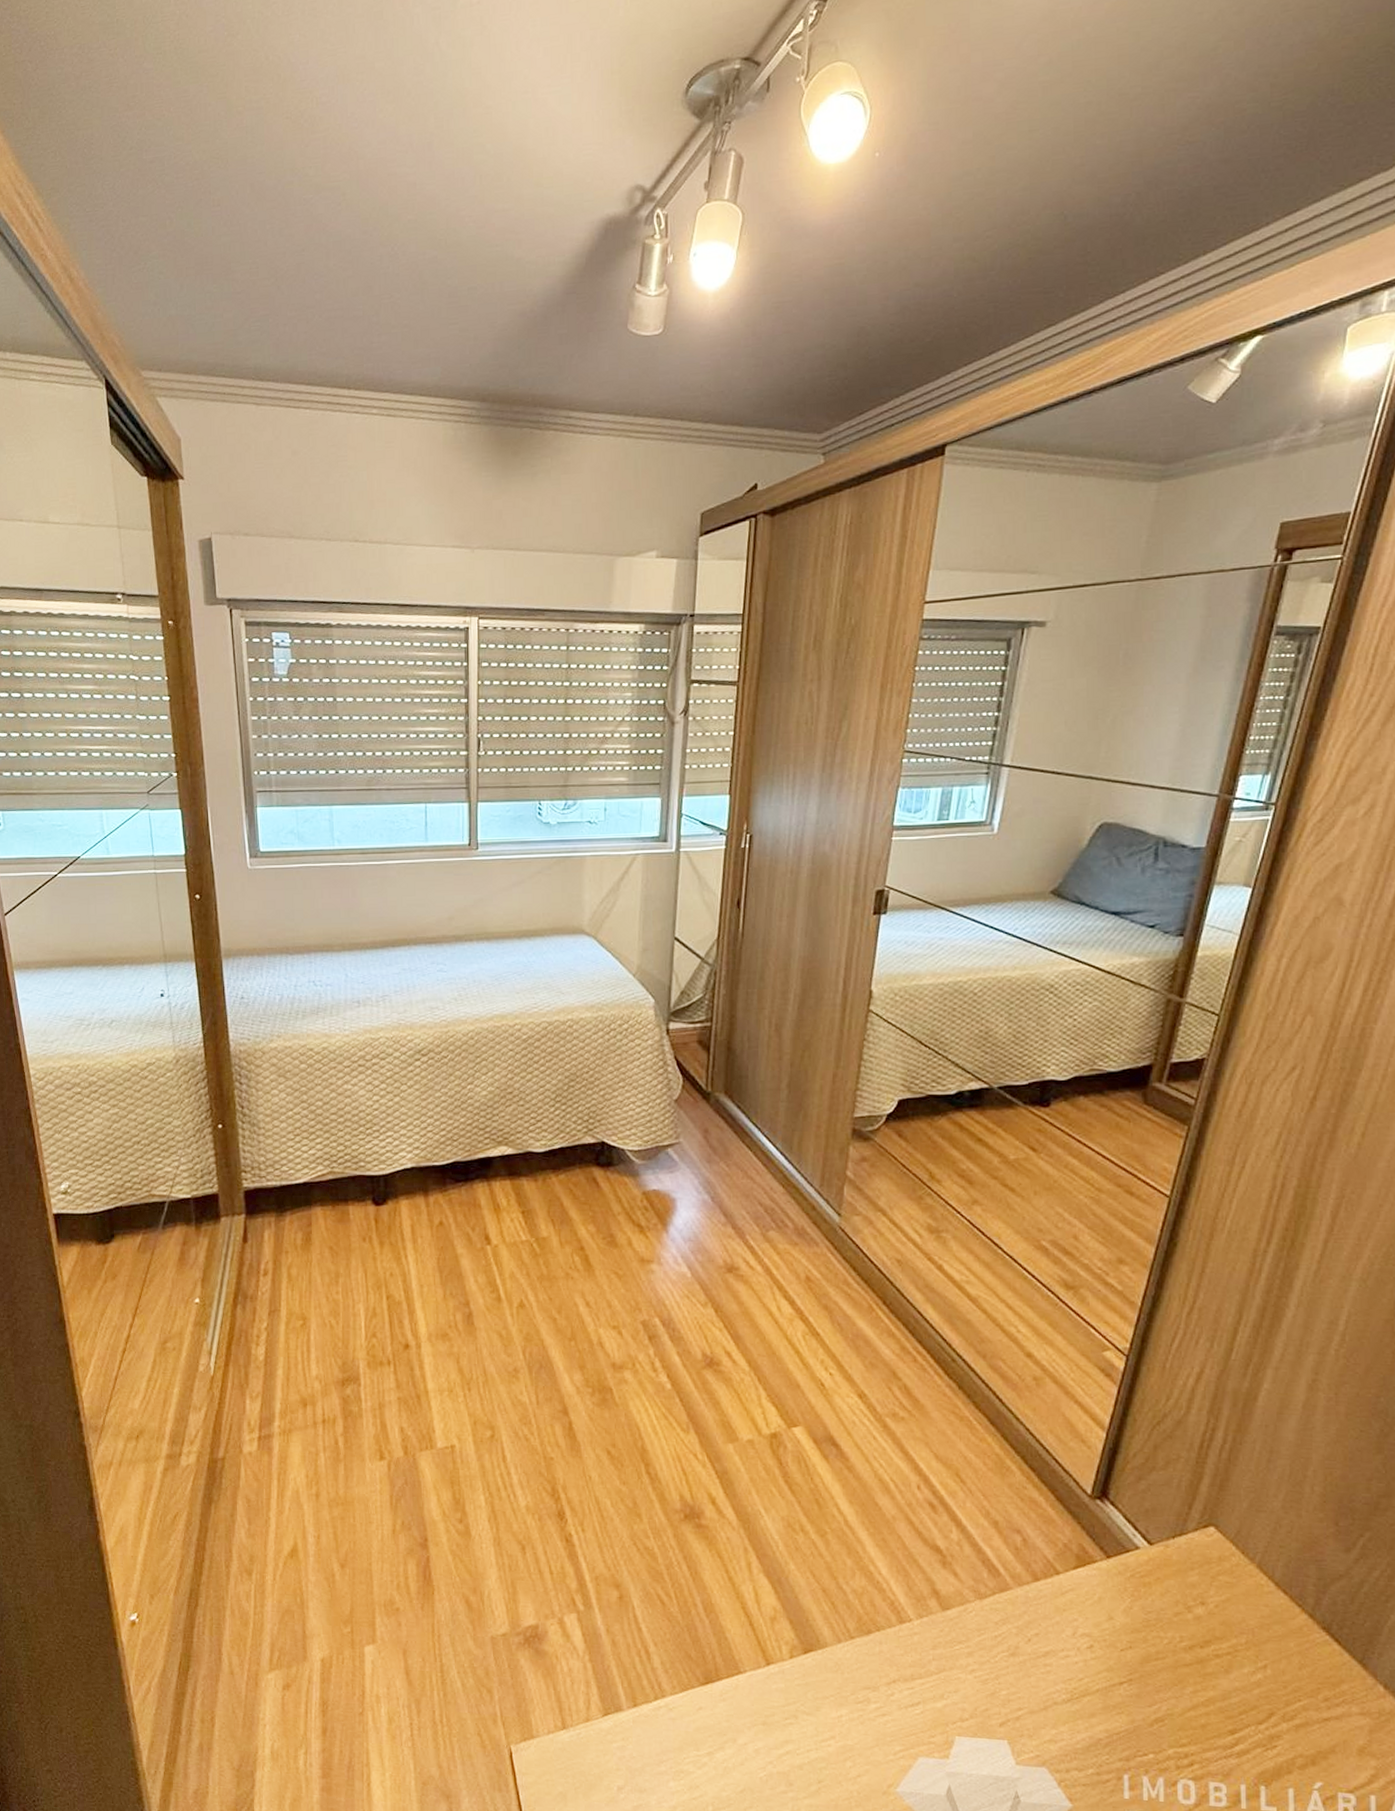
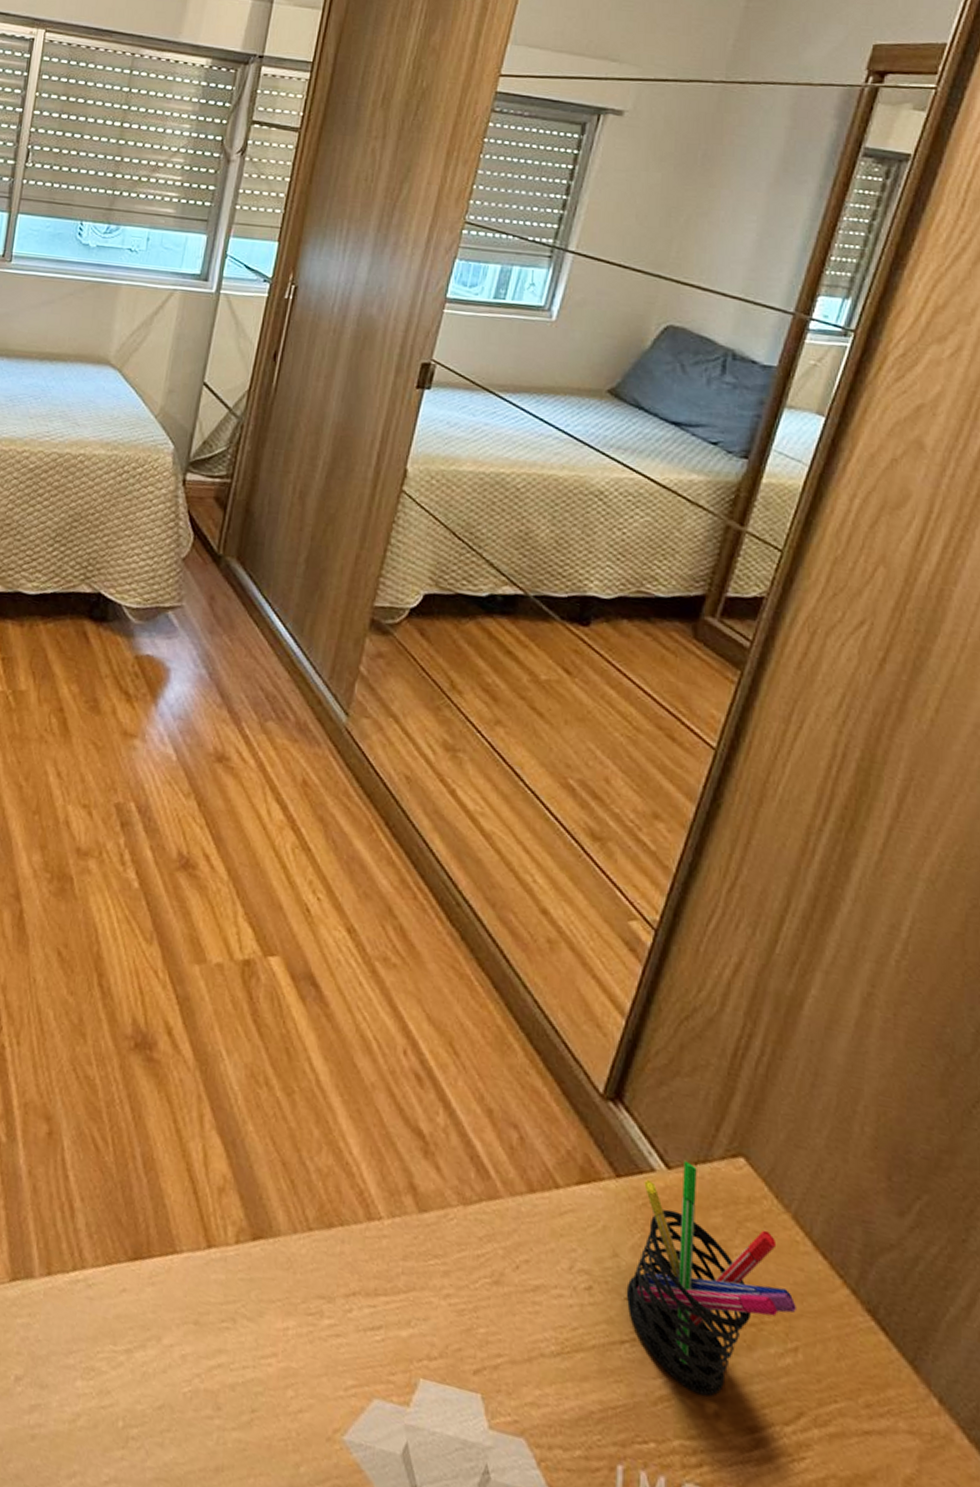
pen holder: none [1121,1536,1264,1713] -> present [626,1160,796,1397]

